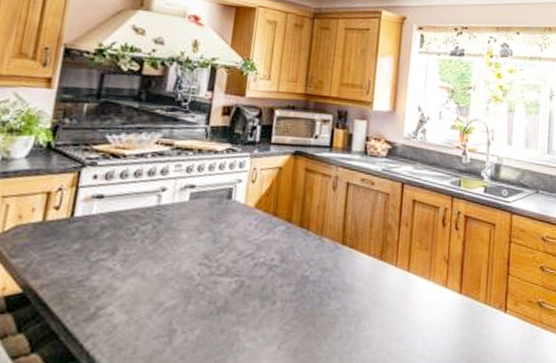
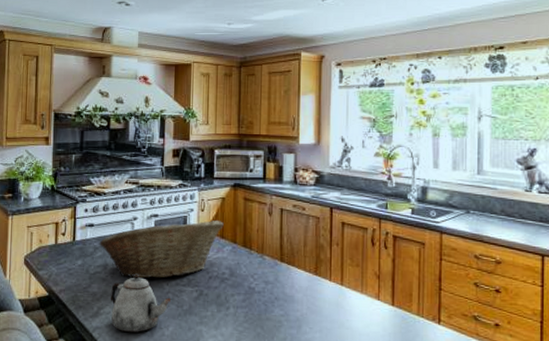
fruit basket: none [108,193,278,267] -> present [99,219,224,279]
teapot: none [114,262,201,340] -> present [110,275,170,333]

